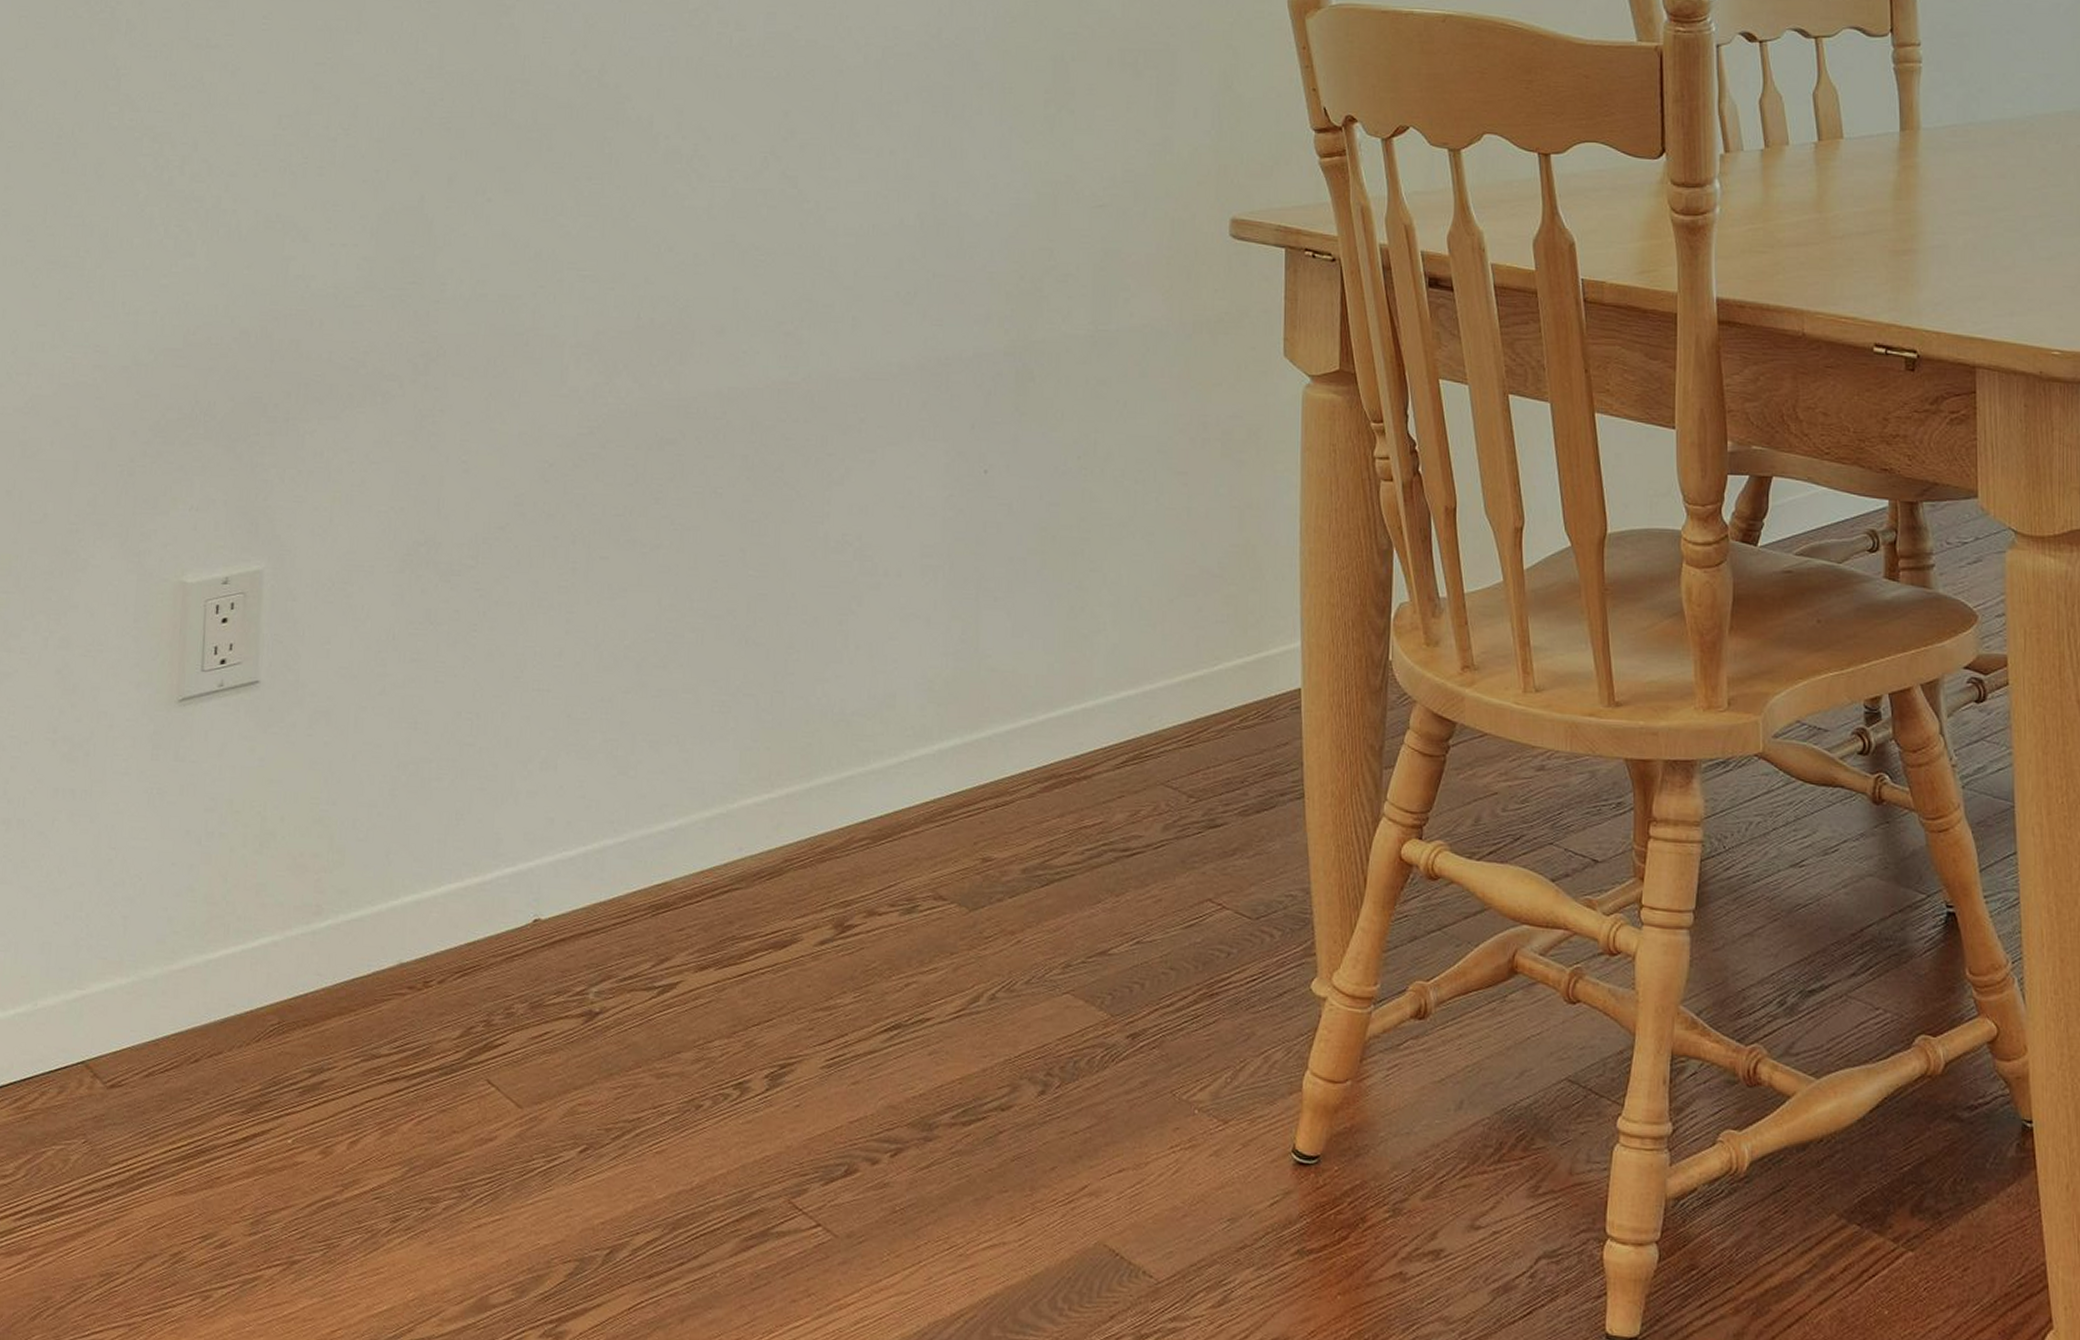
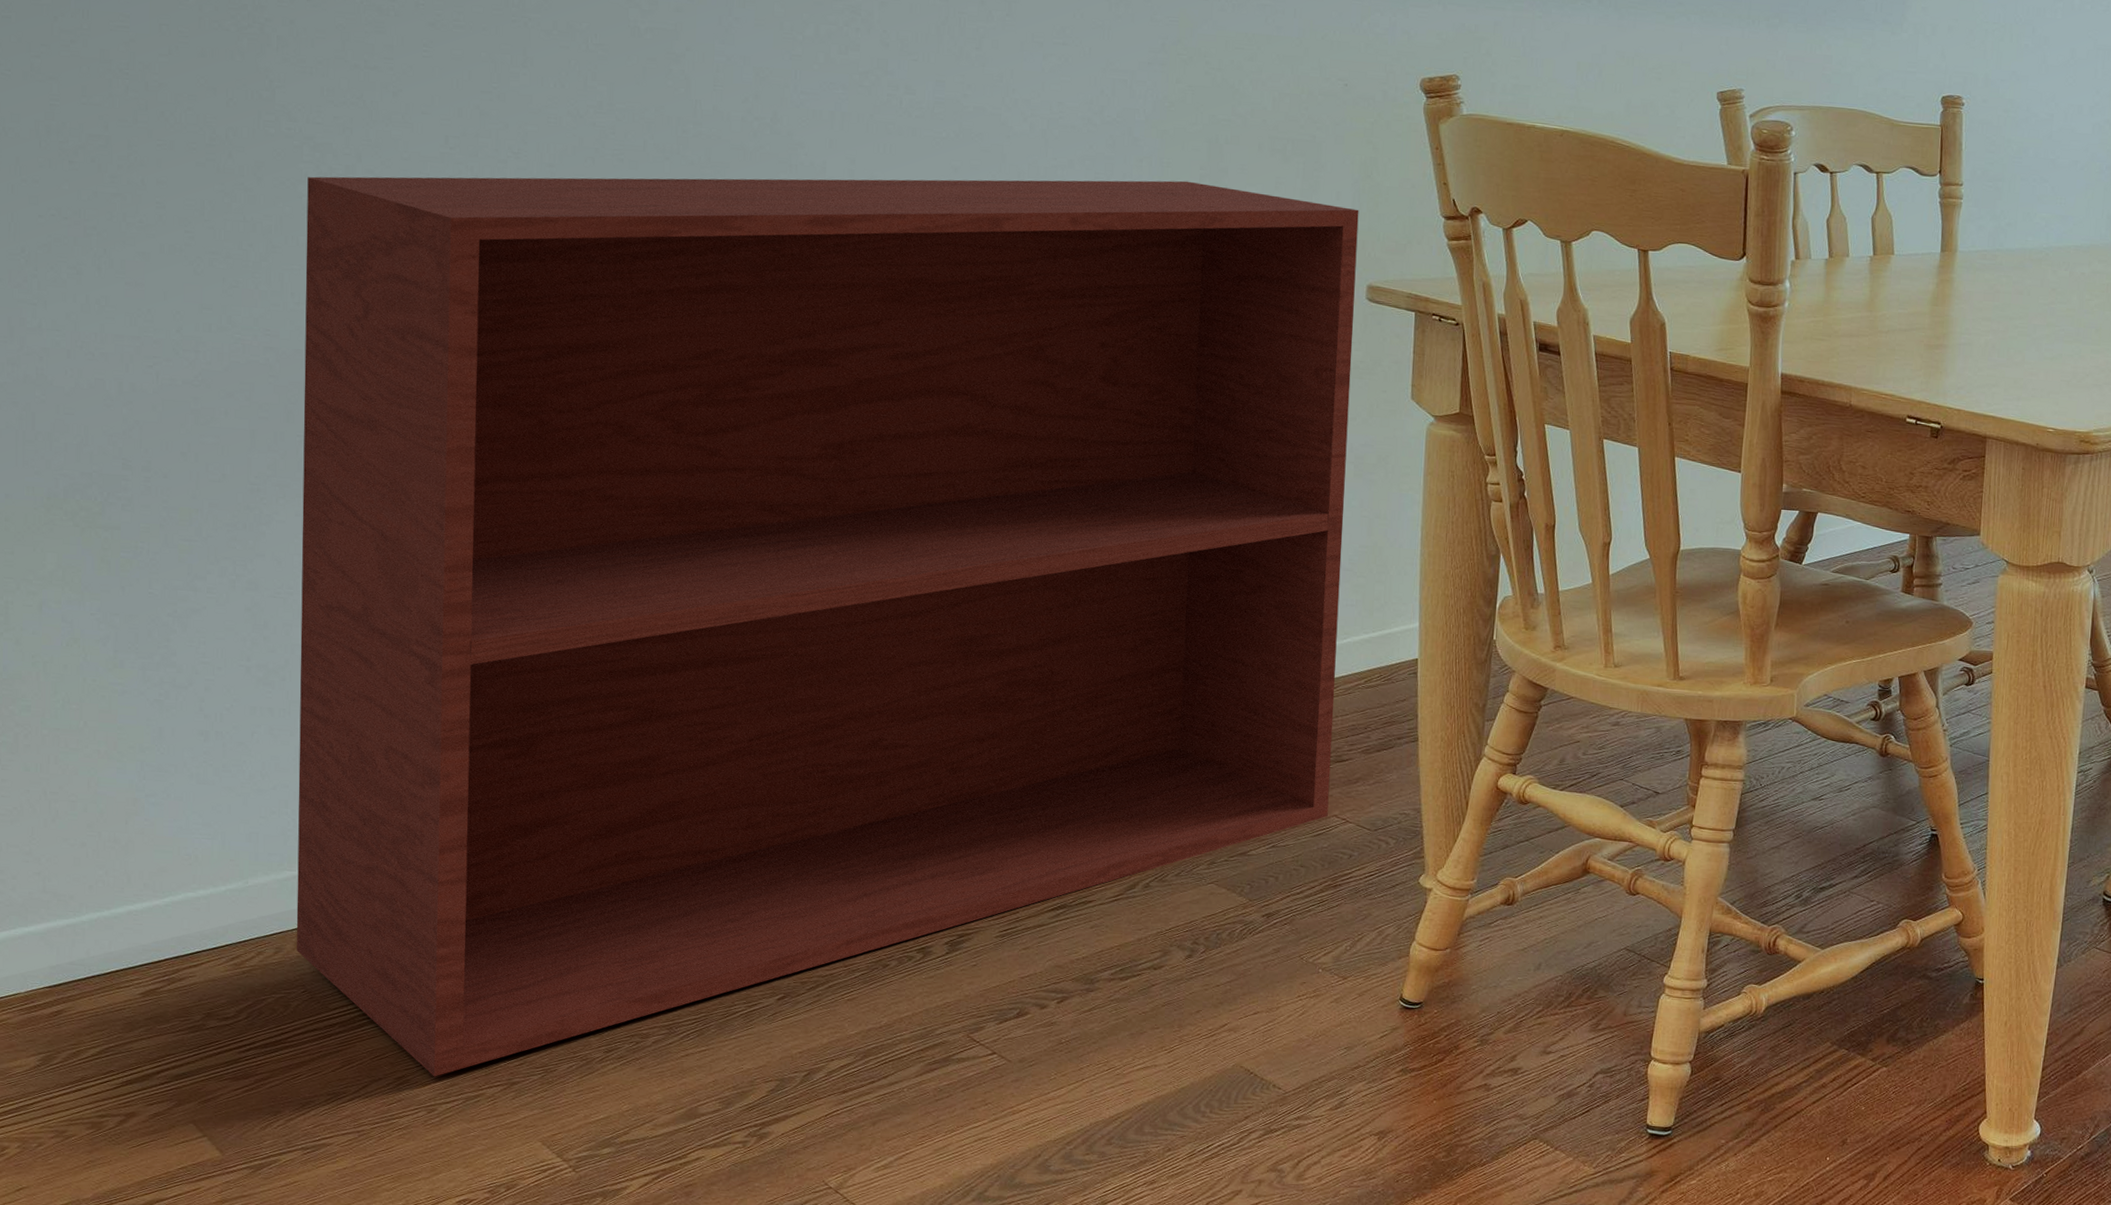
tv stand: none [80,108,1220,1253] -> present [296,176,1359,1077]

